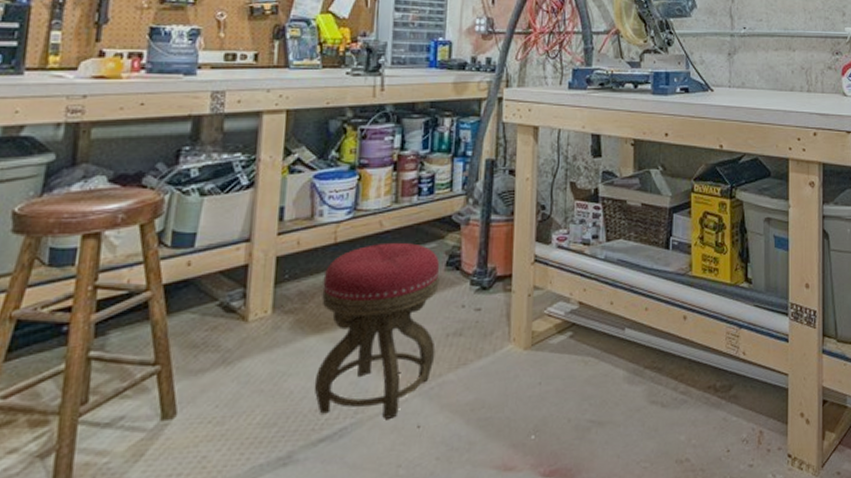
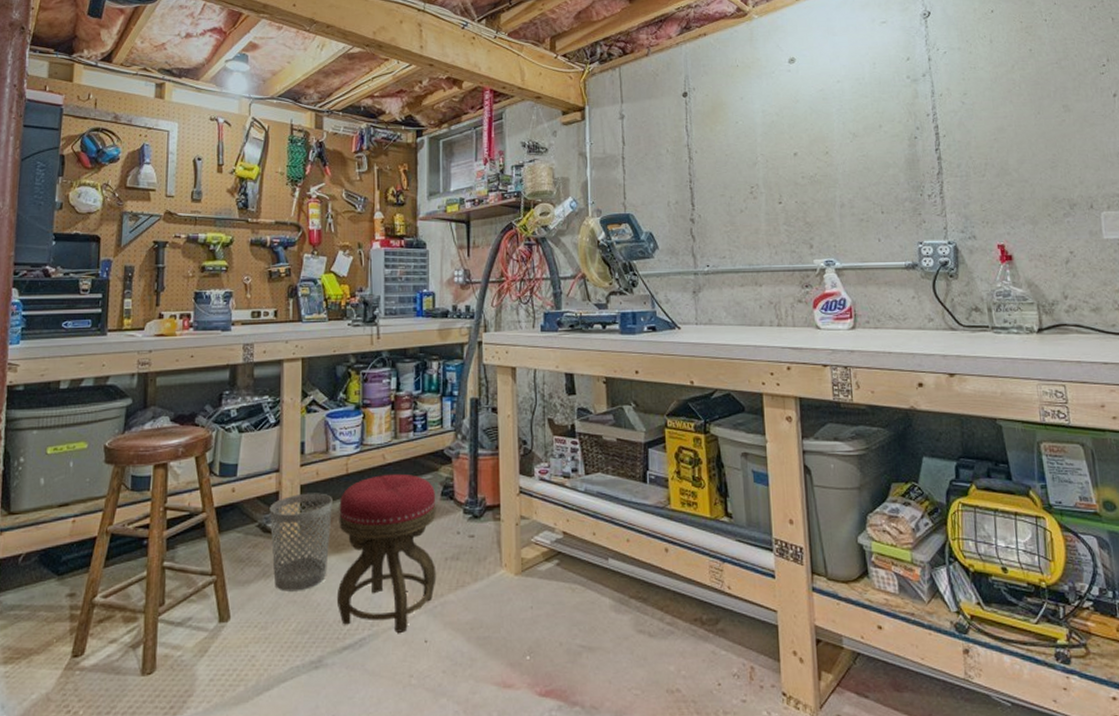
wastebasket: none [234,265,316,380] -> present [269,493,332,592]

